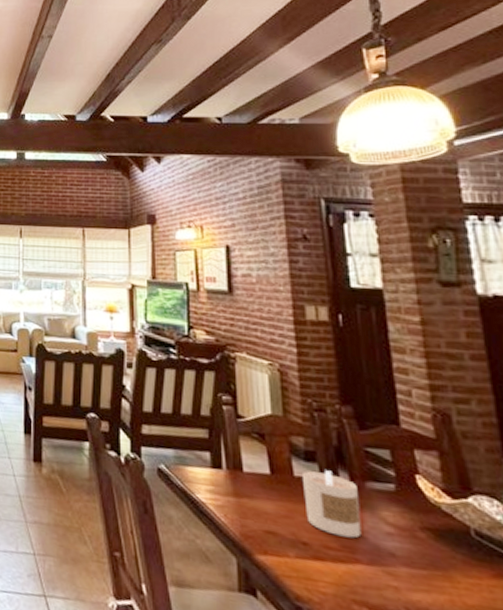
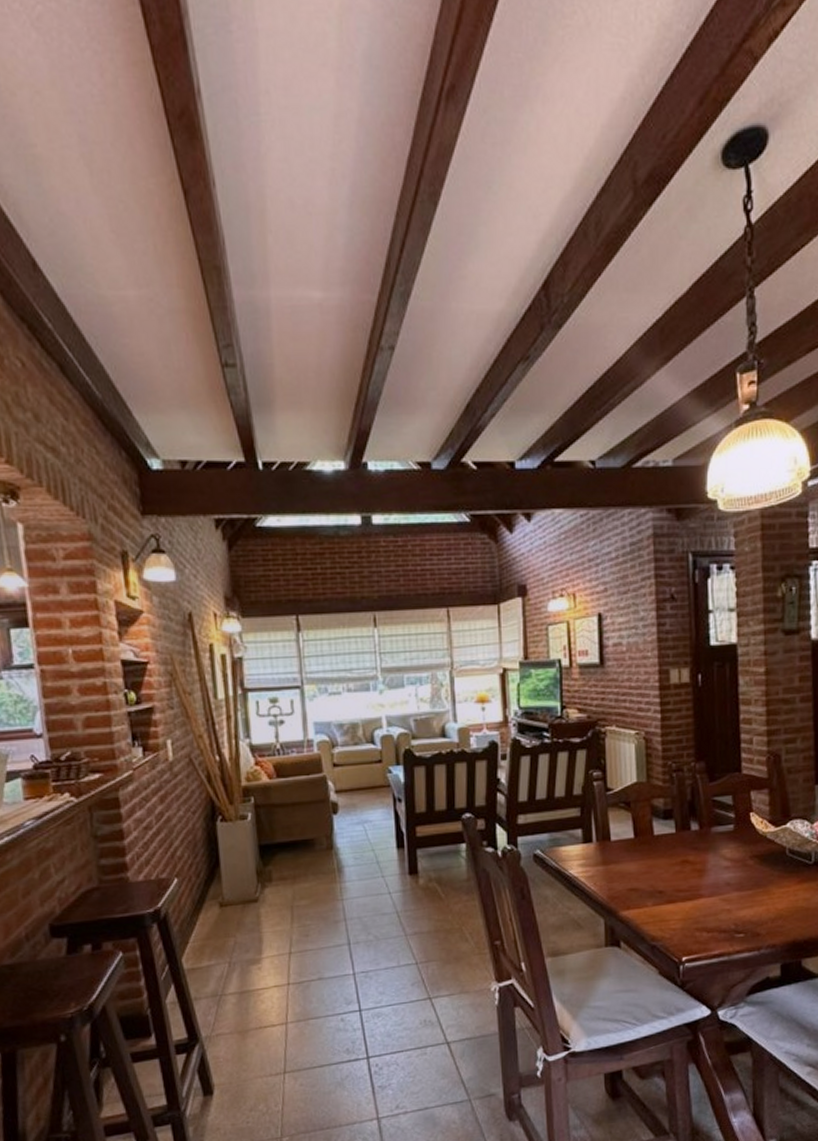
candle: present [301,470,362,539] -> none [660,824,706,879]

